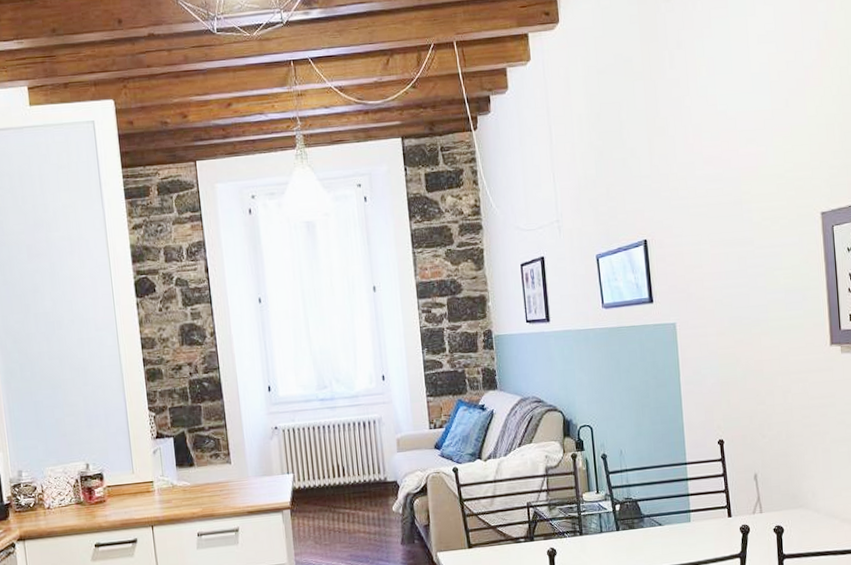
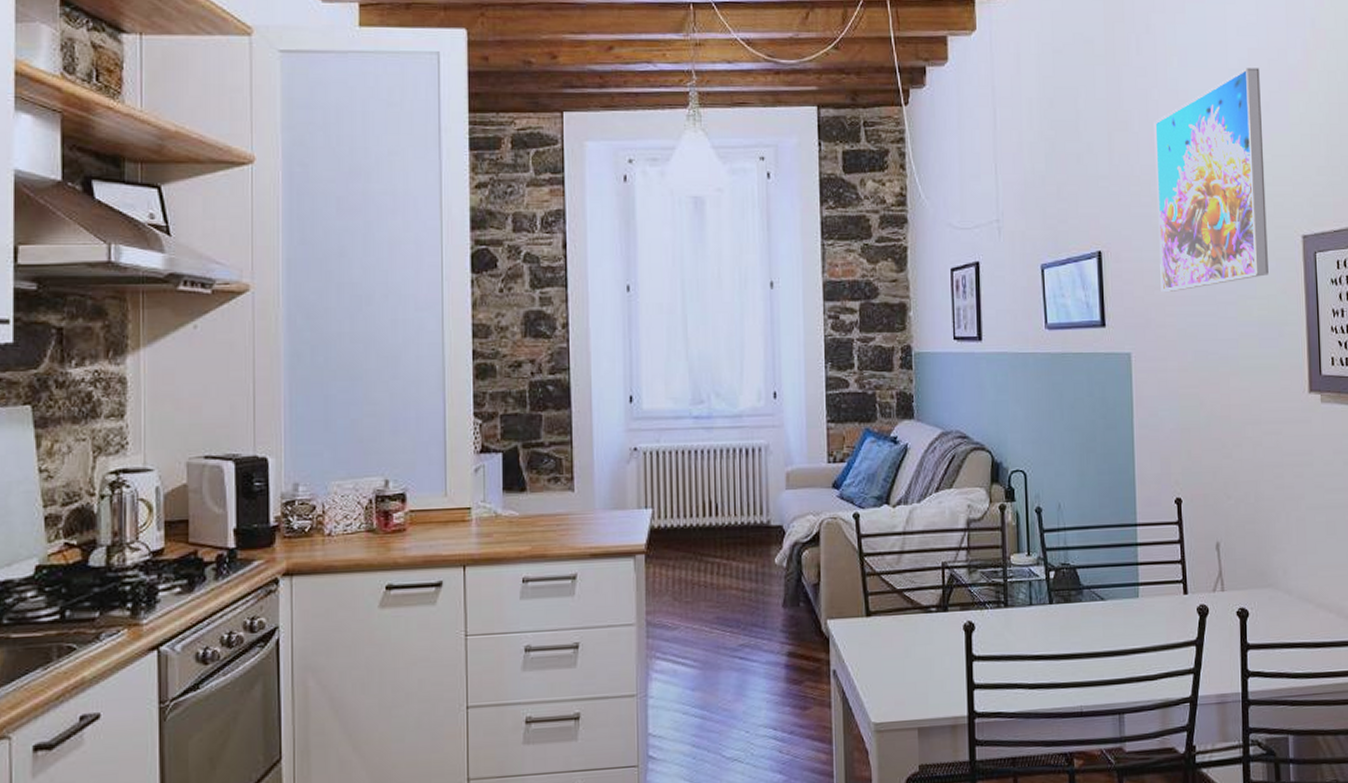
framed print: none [687,70,792,270] -> present [1154,68,1269,292]

